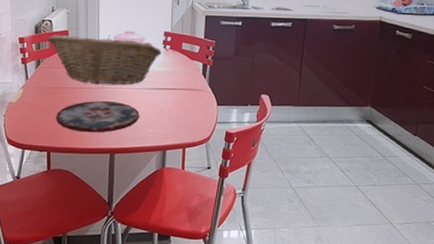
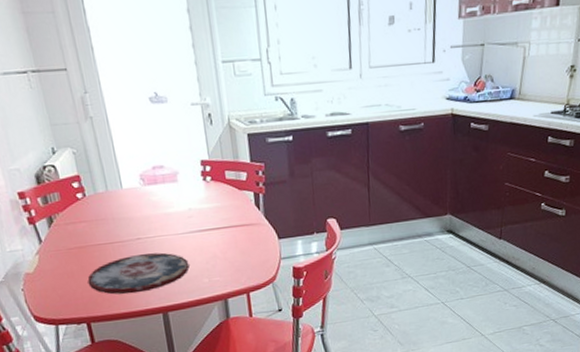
fruit basket: present [48,34,162,85] -> none [55,173,203,236]

